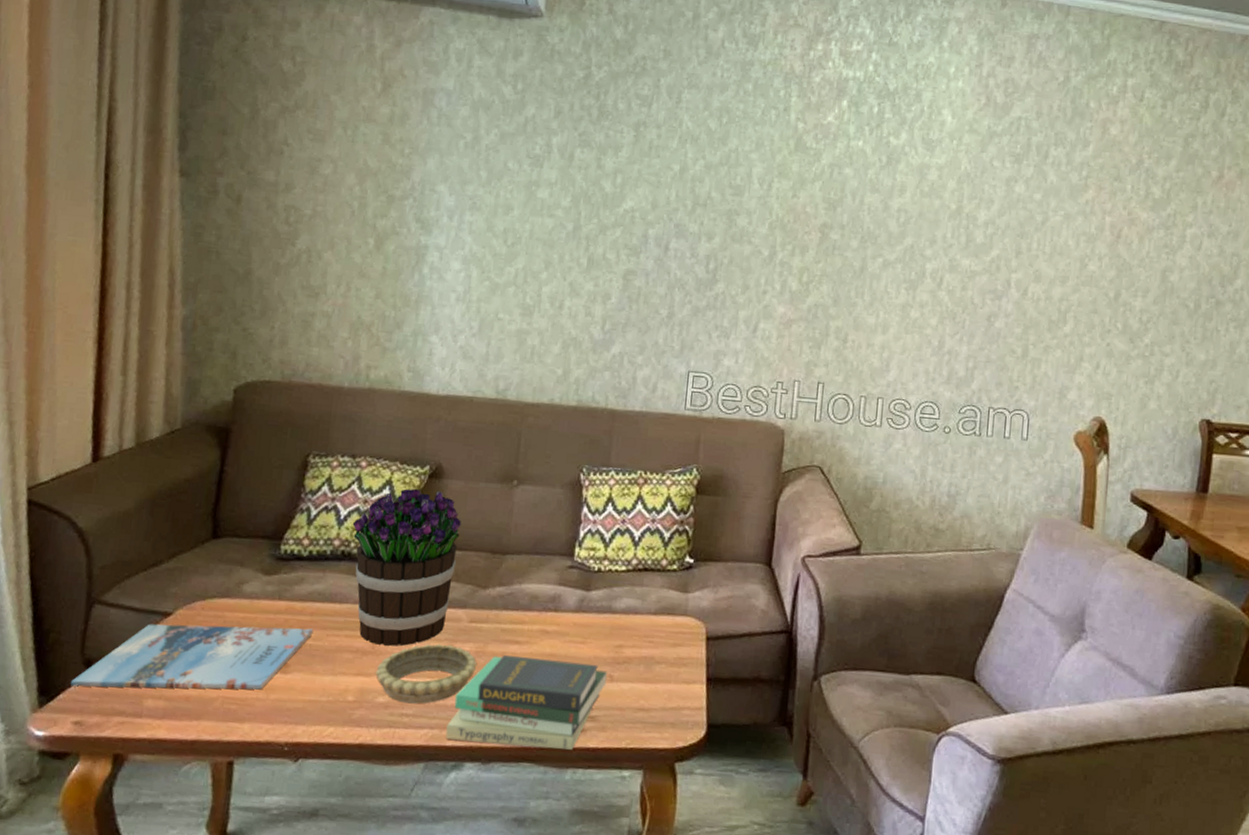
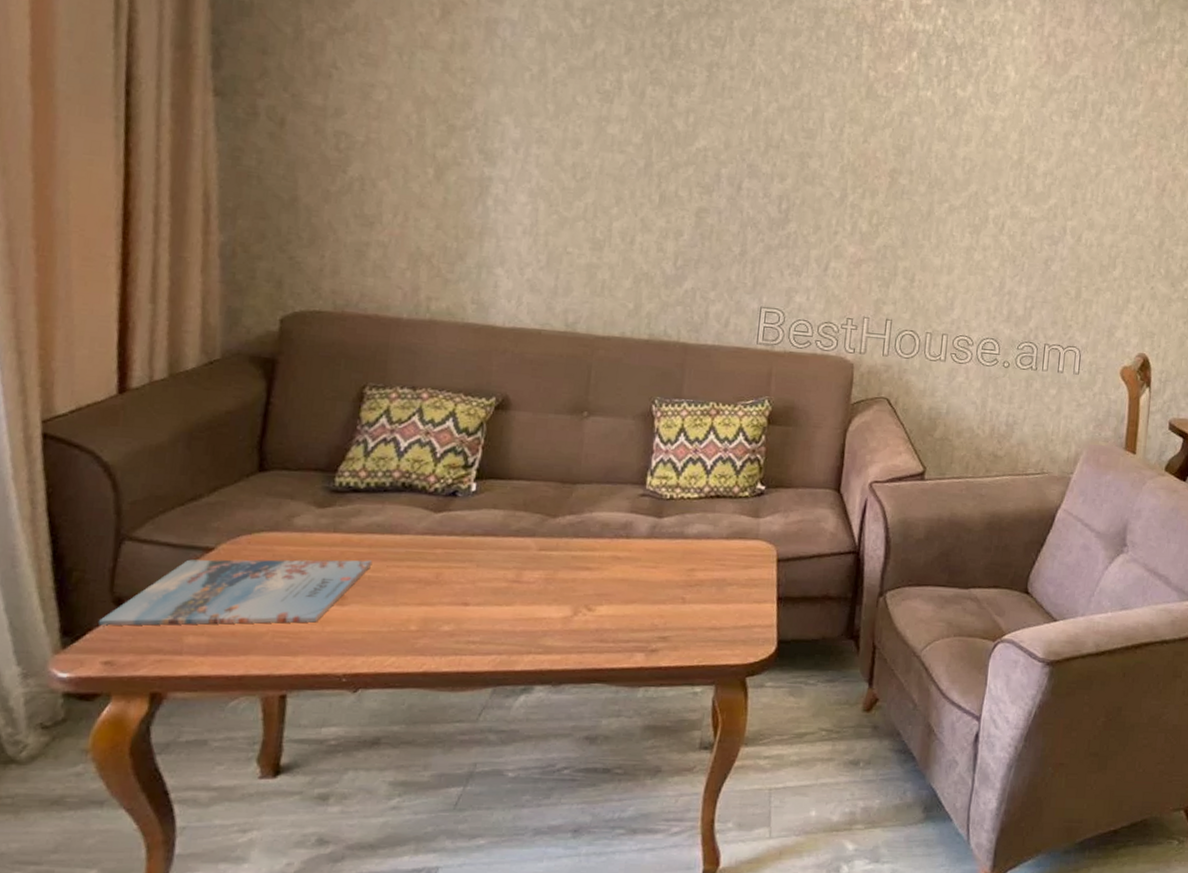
bouquet: present [352,489,461,646] -> none [413,420,529,576]
decorative bowl: present [376,644,478,704] -> none [440,572,547,631]
books: present [445,655,608,750] -> none [514,581,680,670]

